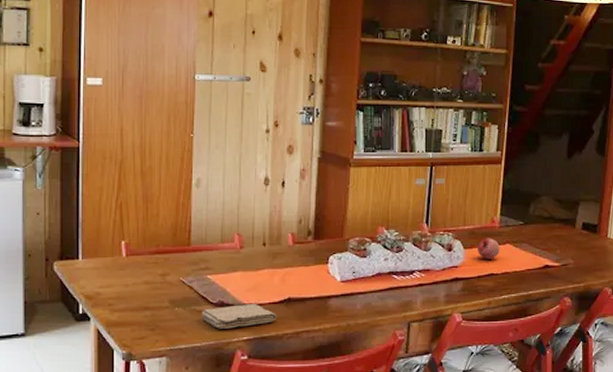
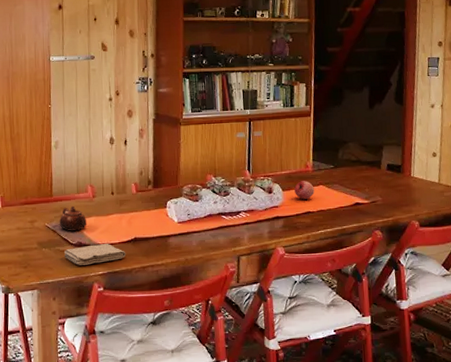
teapot: none [198,257,231,288] -> present [60,205,86,231]

